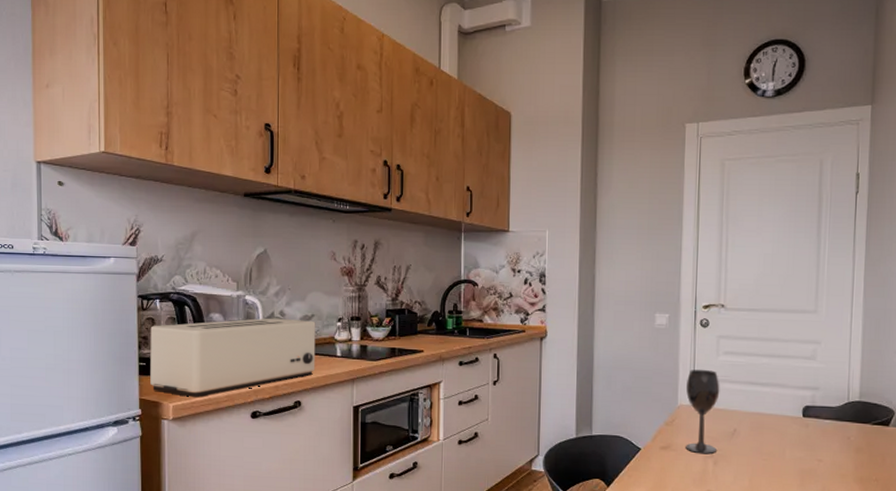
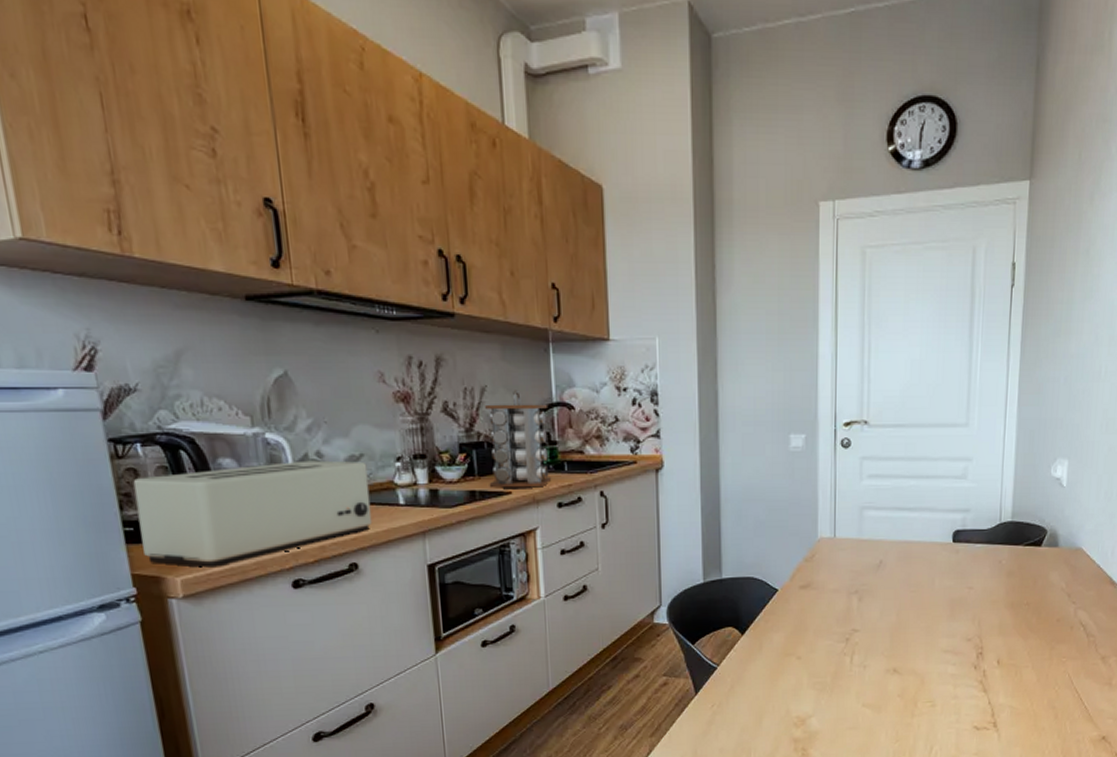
spice rack: none [406,269,457,349] -> present [485,390,551,490]
wine glass: present [685,370,720,454] -> none [826,497,864,591]

